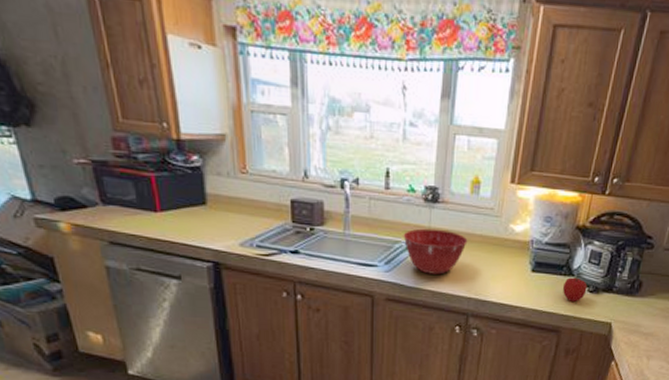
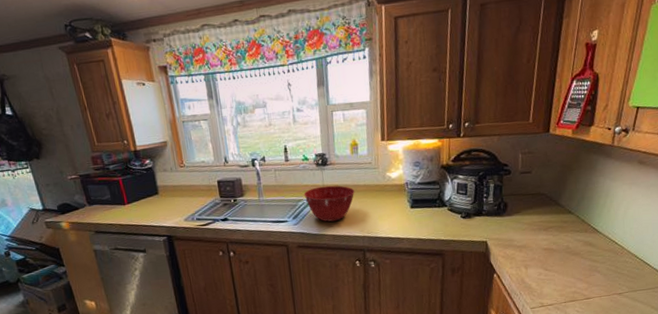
fruit: present [562,277,587,302] -> none [439,207,460,228]

